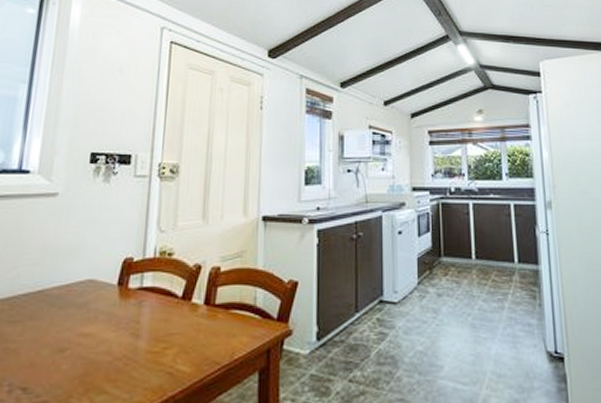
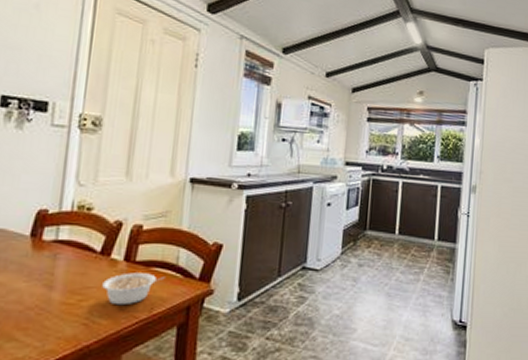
legume: none [185,316,244,352] -> present [102,272,165,306]

